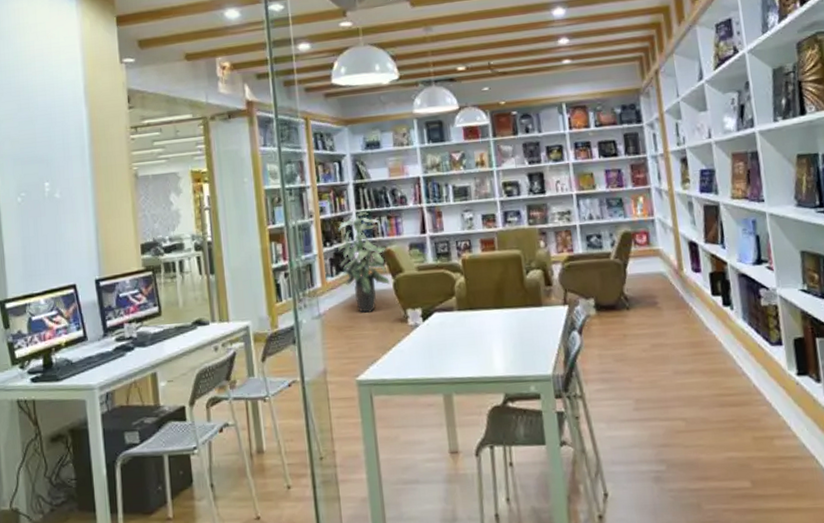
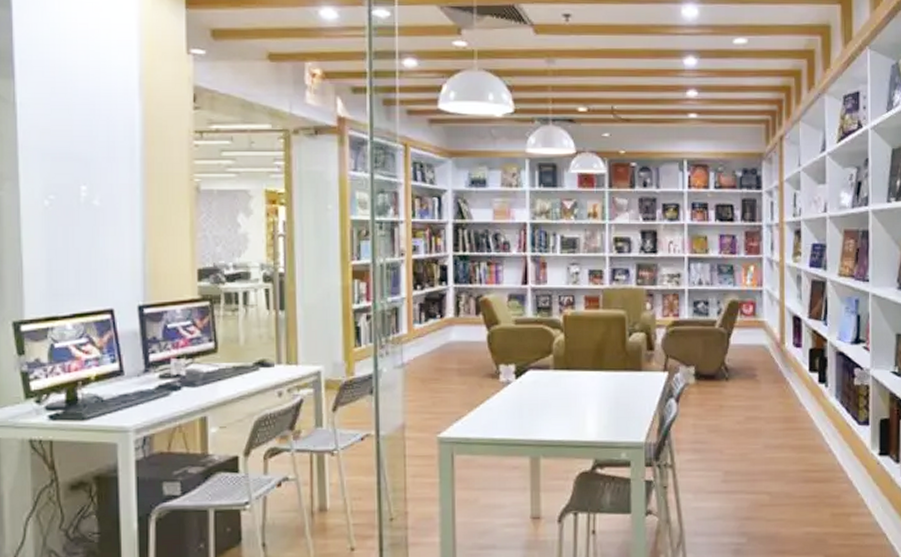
indoor plant: present [337,212,390,314] -> none [429,255,483,366]

